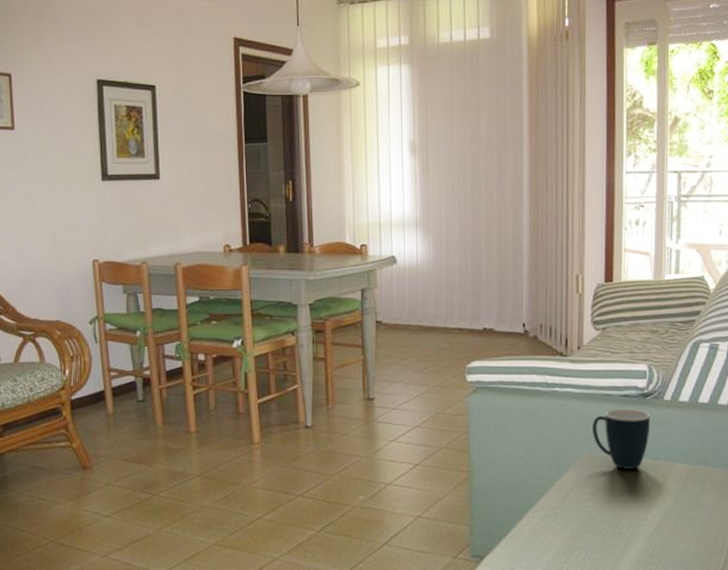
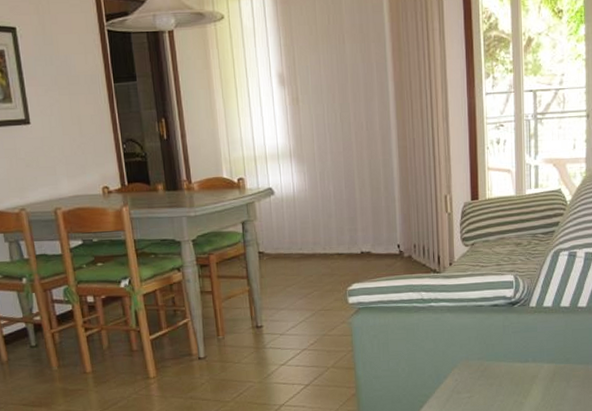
mug: present [592,409,651,469] -> none [467,317,519,373]

